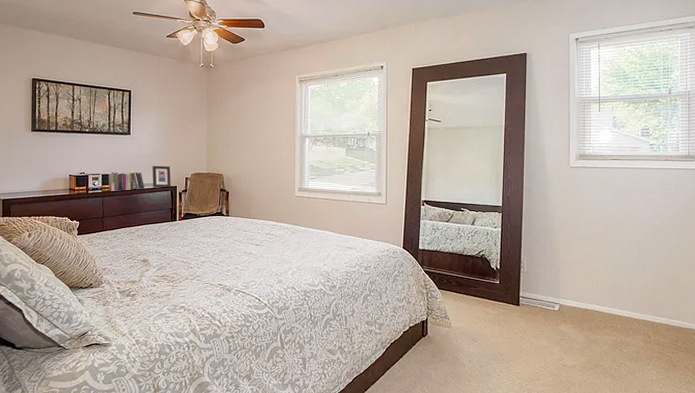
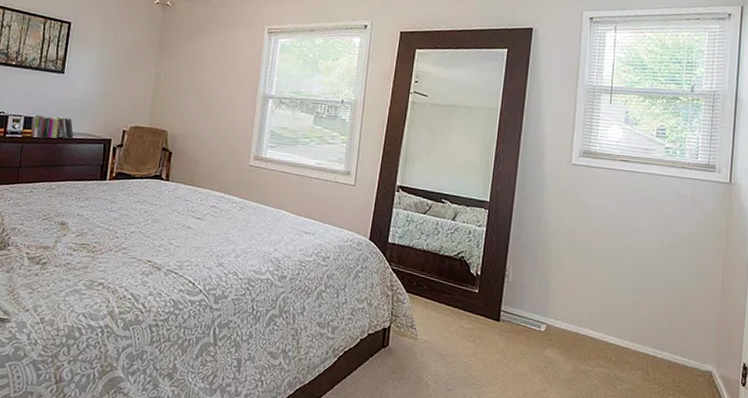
picture frame: present [152,165,171,188] -> none [82,112,107,141]

